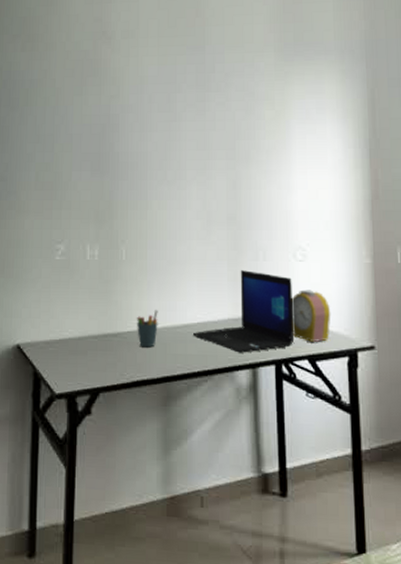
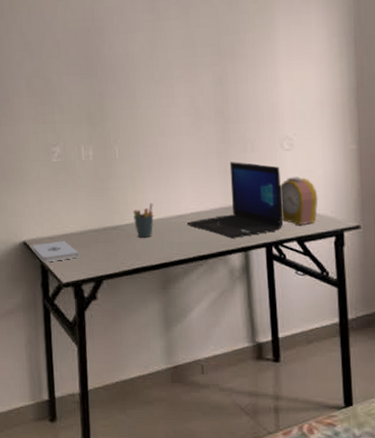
notepad: none [25,346,75,370] -> present [32,241,79,263]

